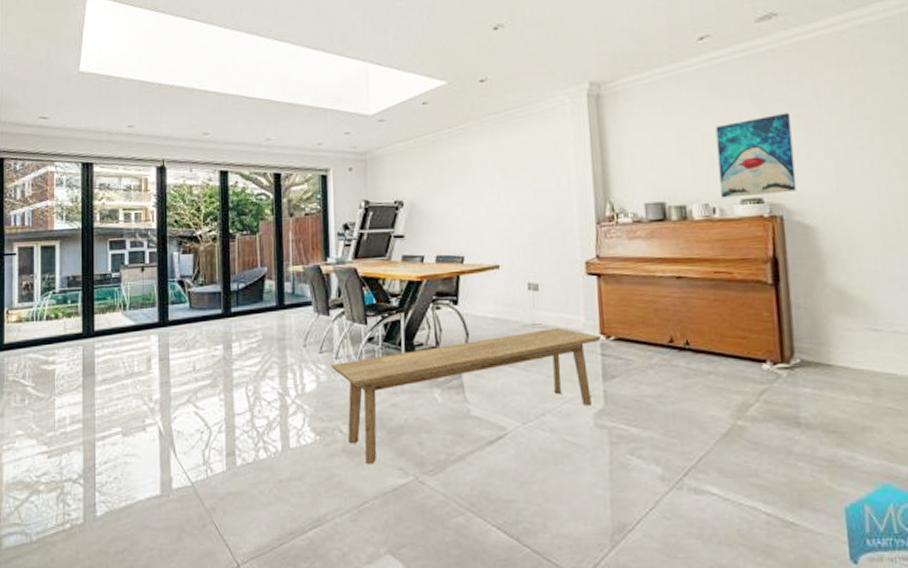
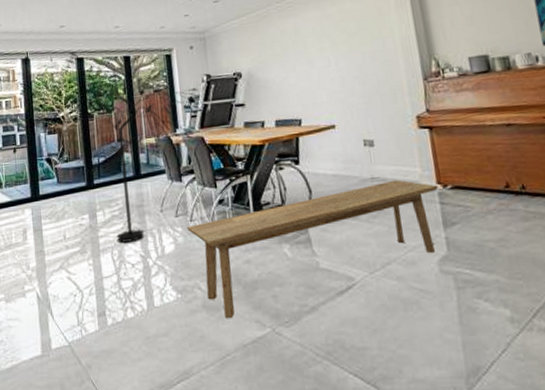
floor lamp: none [207,163,354,378] -> present [65,52,198,243]

